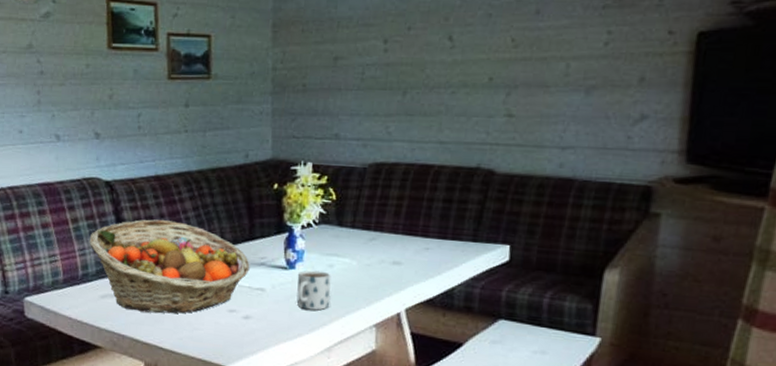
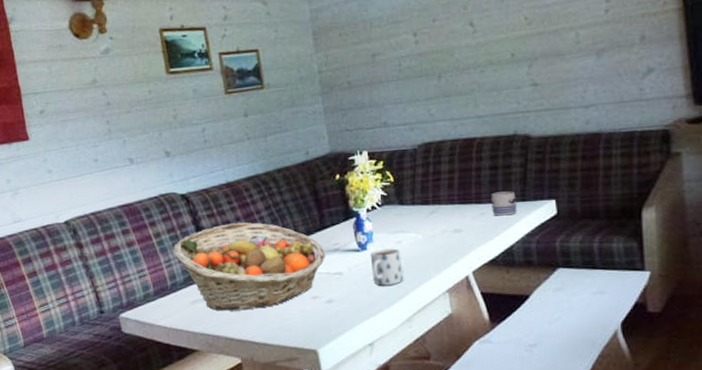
mug: none [438,227,467,255] -> present [491,191,517,216]

